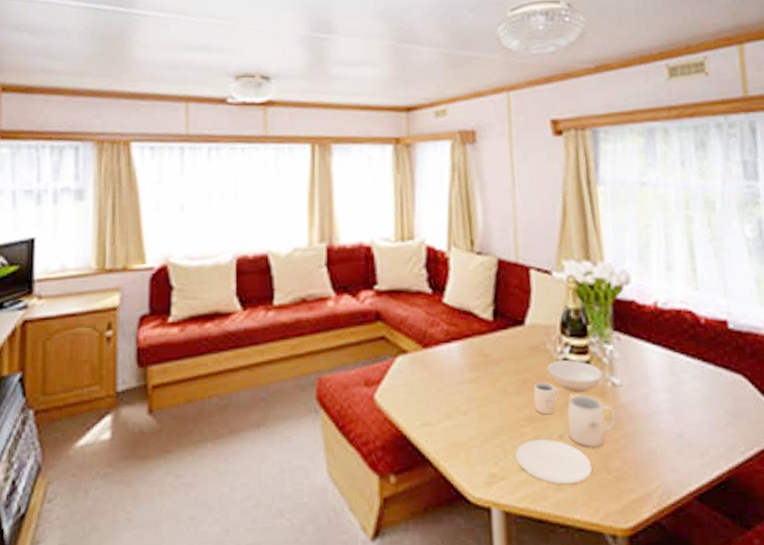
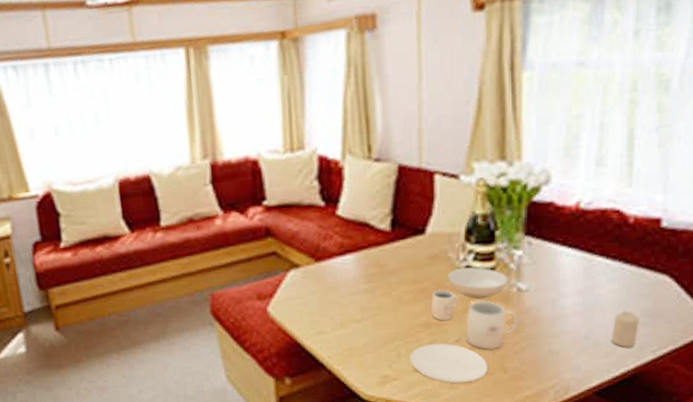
candle: none [702,410,725,448] -> present [611,311,639,347]

